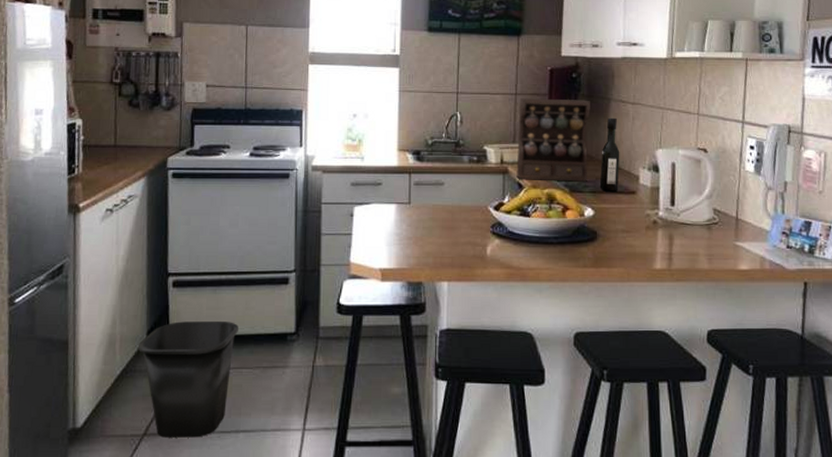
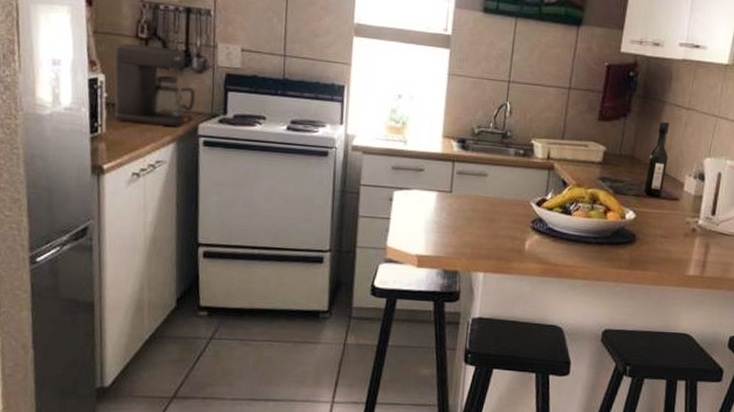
coffee maker: none [90,89,165,162] -> present [114,43,196,127]
waste bin: present [137,321,238,438] -> none [166,292,270,403]
spice rack: present [516,98,590,182] -> none [562,93,645,185]

